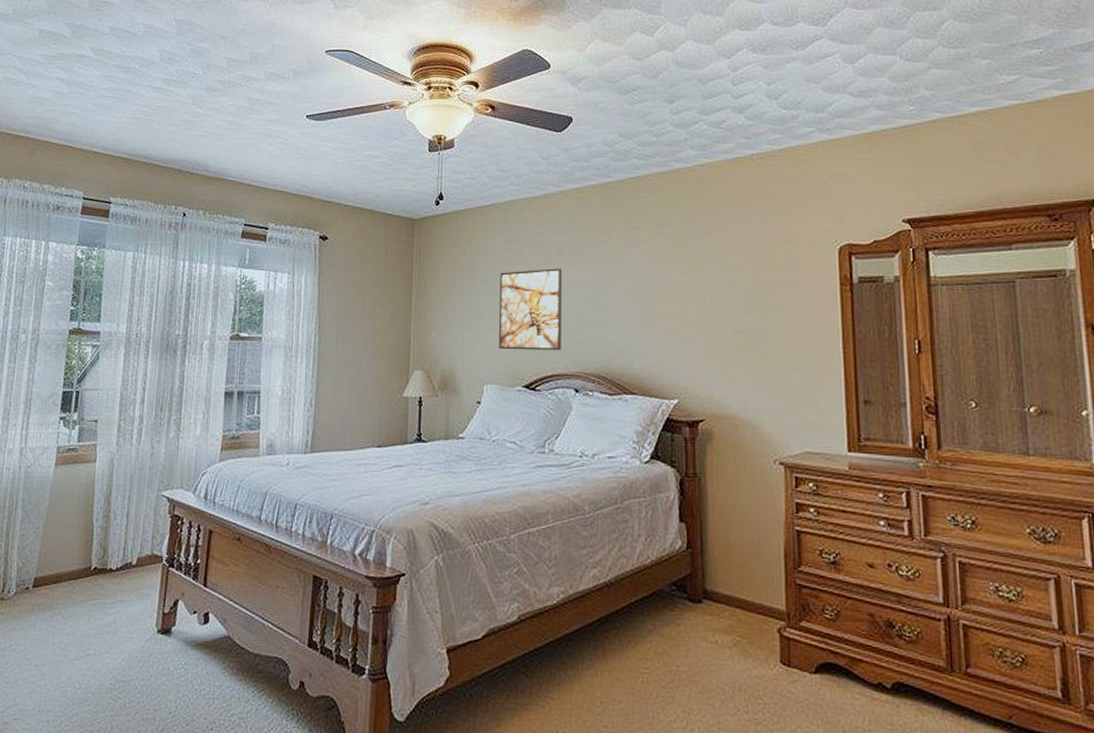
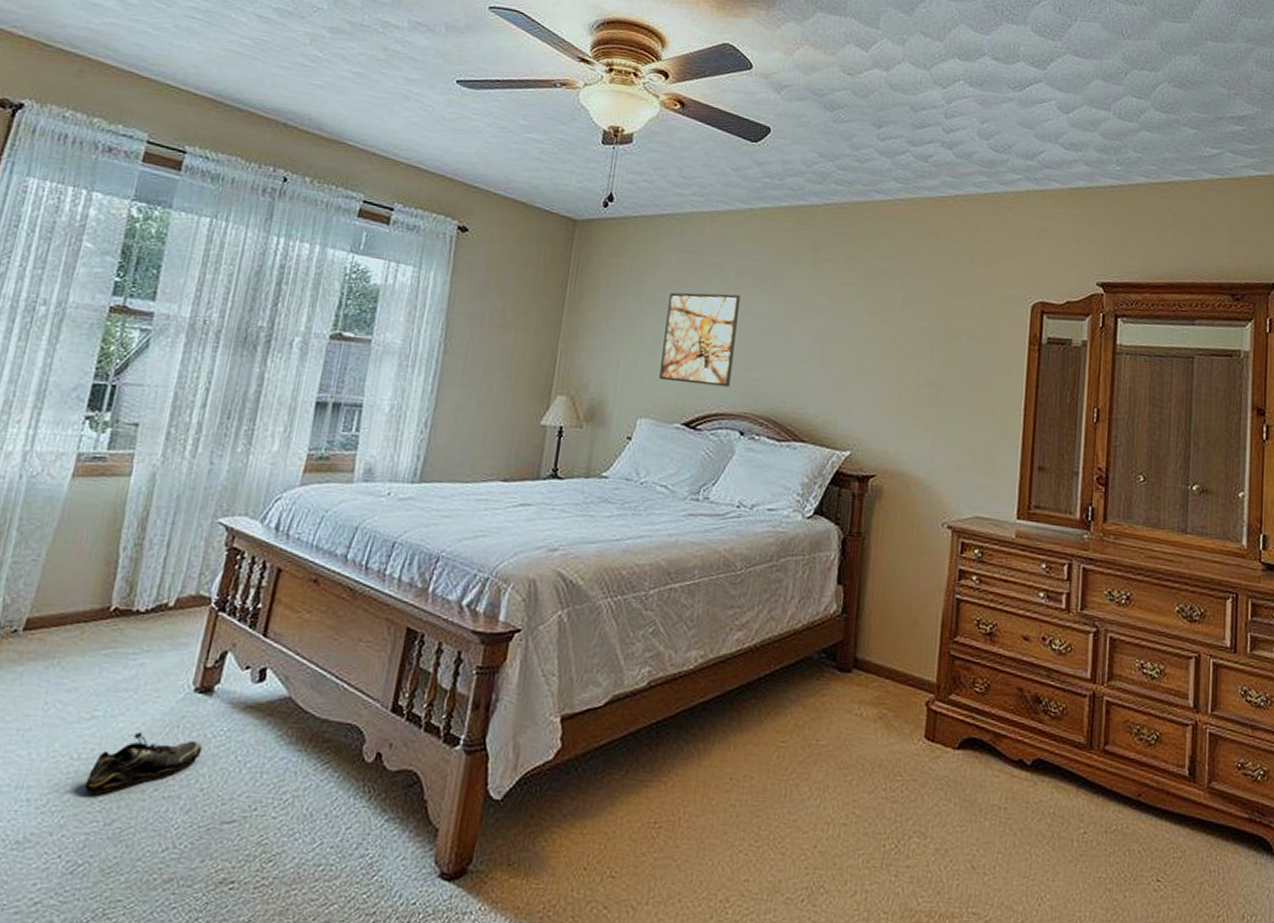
shoe: none [86,666,168,717] -> present [84,731,203,794]

